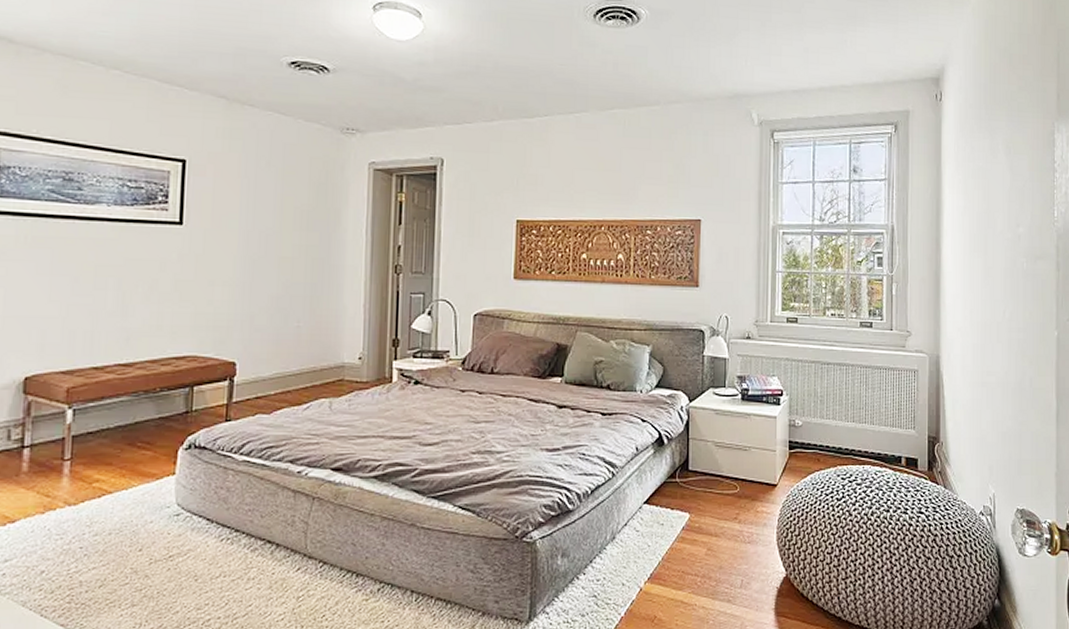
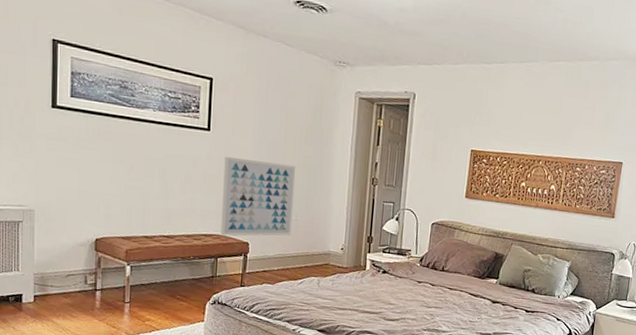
wall art: none [197,254,296,356] -> present [220,156,296,236]

